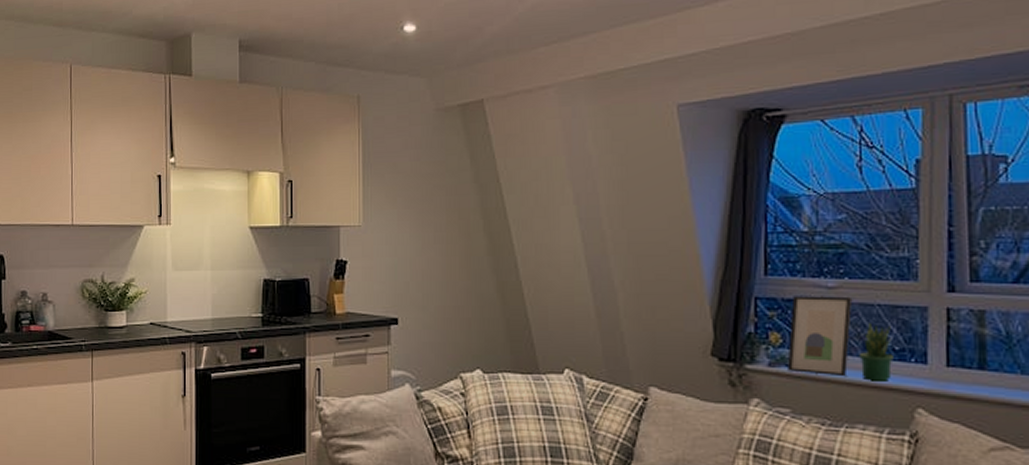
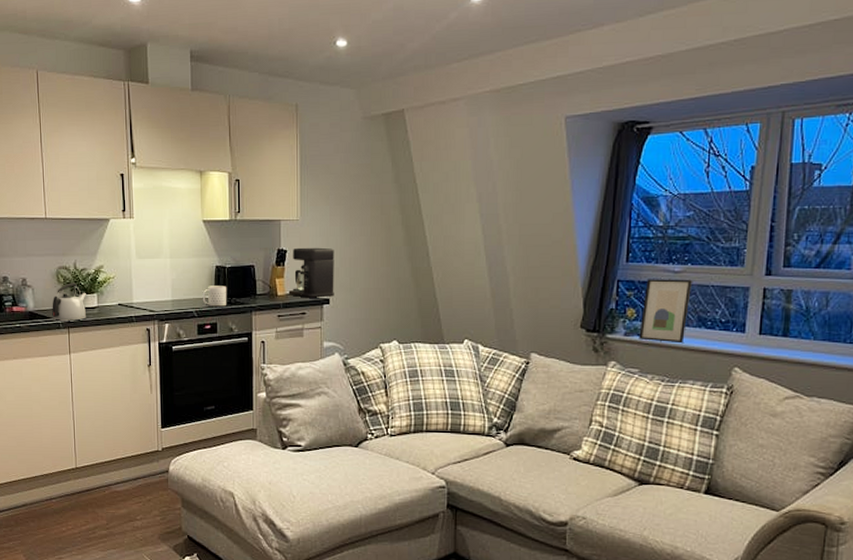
kettle: none [74,298,114,343] -> present [52,282,87,322]
mug: none [247,302,277,327] -> present [202,286,227,307]
coffee maker: none [349,257,404,317] -> present [288,247,334,298]
planter: present [859,323,894,381] -> none [694,301,721,347]

